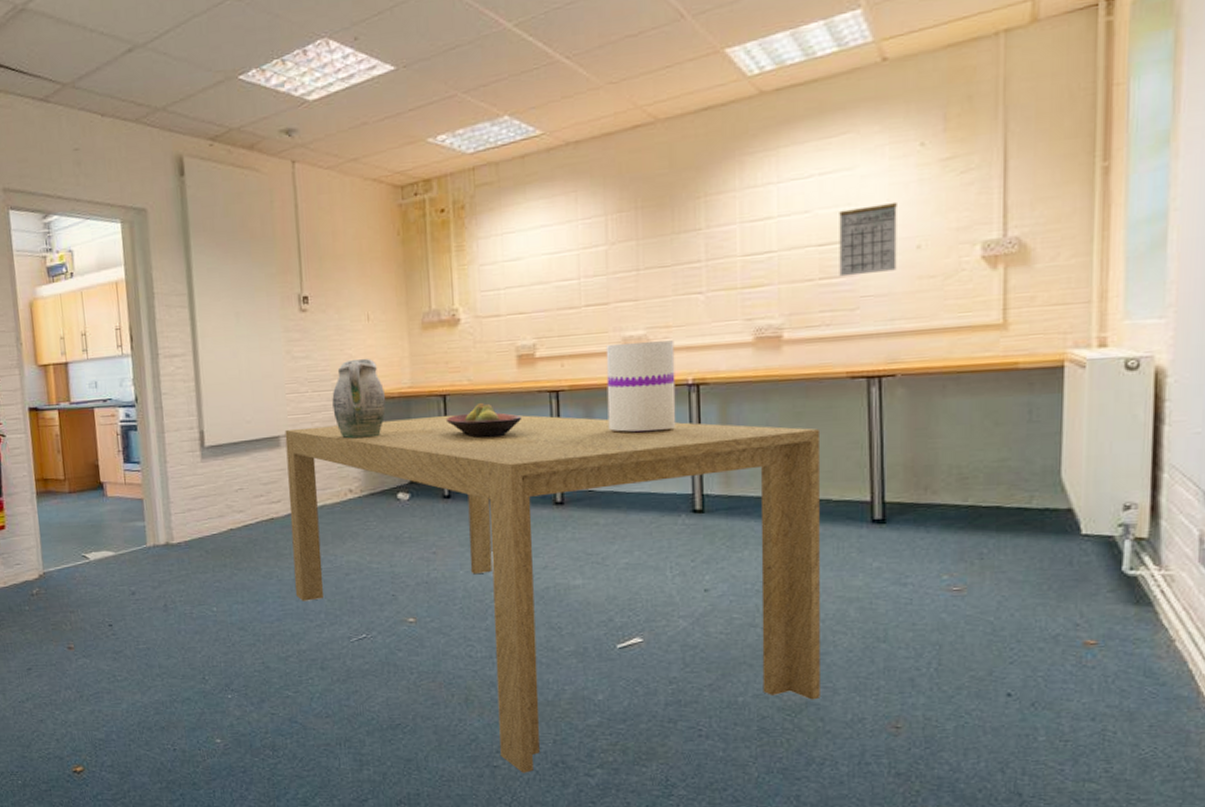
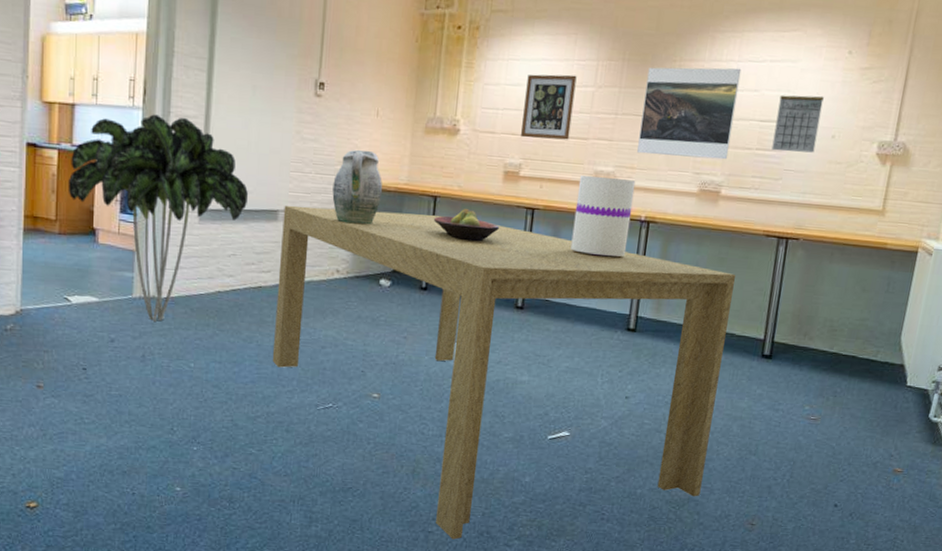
indoor plant: none [70,356,247,568] -> present [67,114,249,322]
wall art: none [527,236,587,315] -> present [521,74,577,140]
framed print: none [668,190,785,309] -> present [637,67,742,160]

